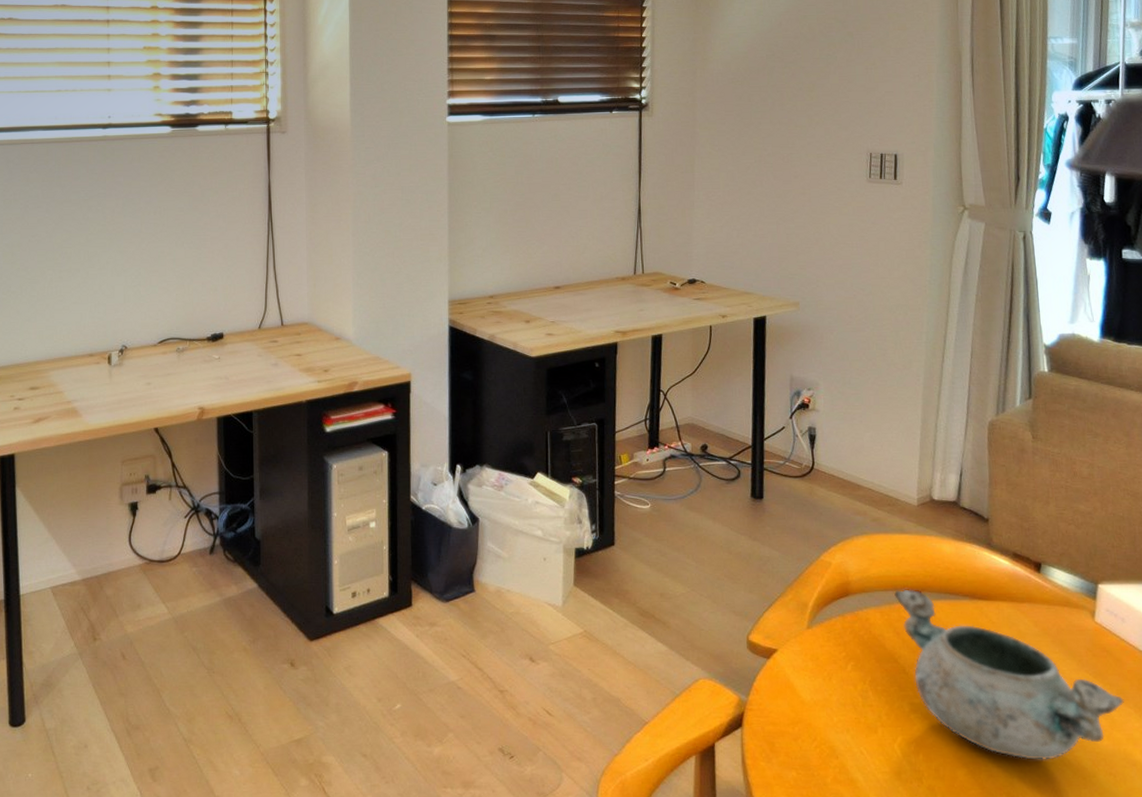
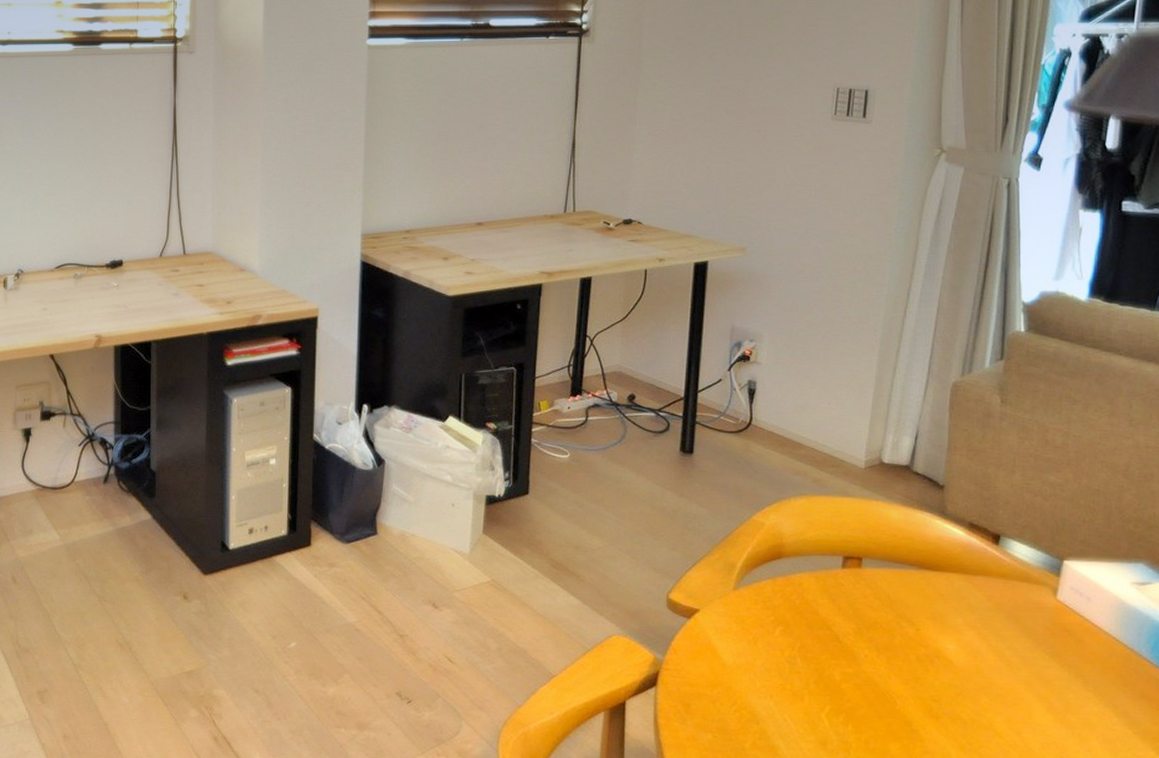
decorative bowl: present [894,589,1125,760] -> none [832,554,1084,740]

